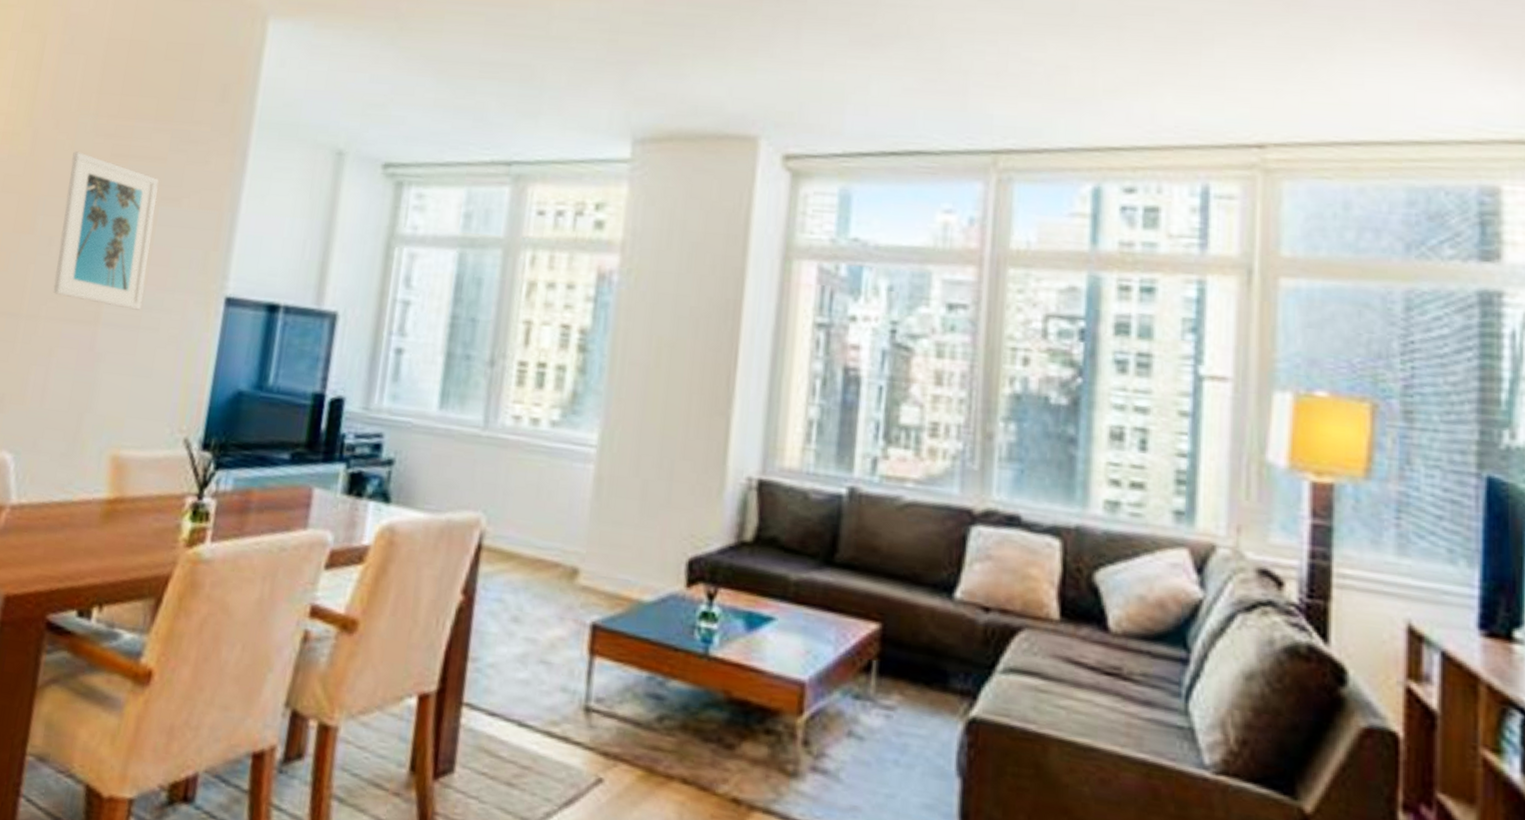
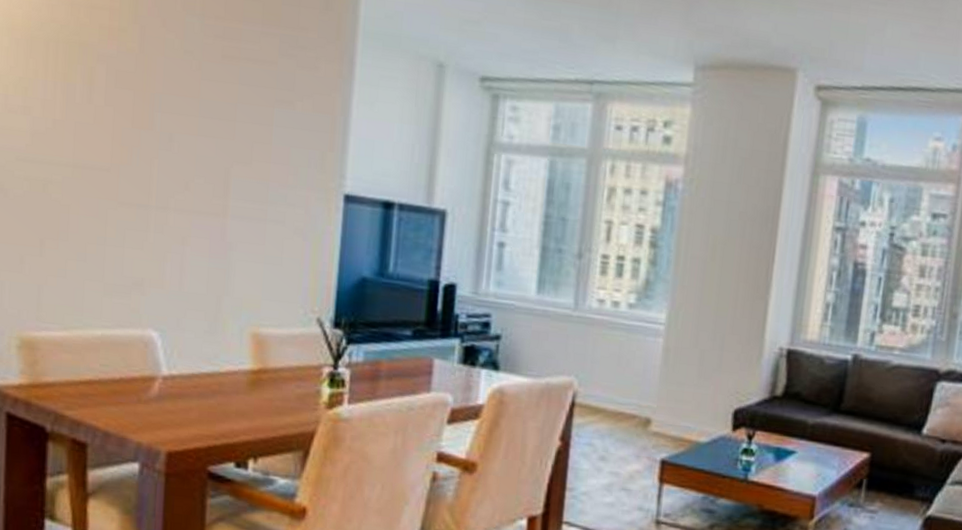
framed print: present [53,151,159,310] -> none [179,51,272,205]

